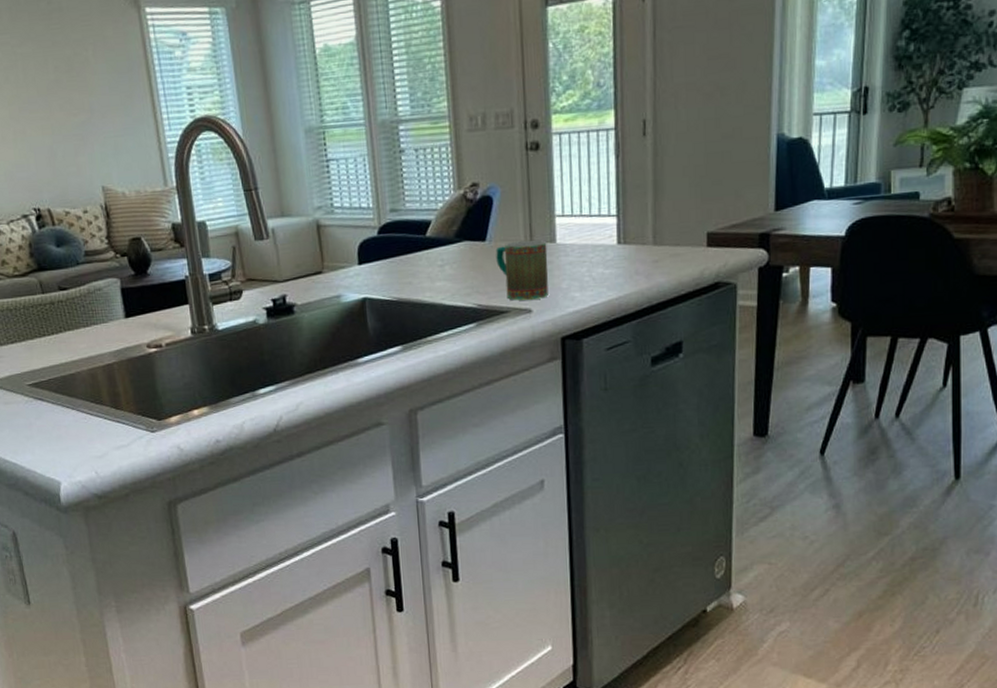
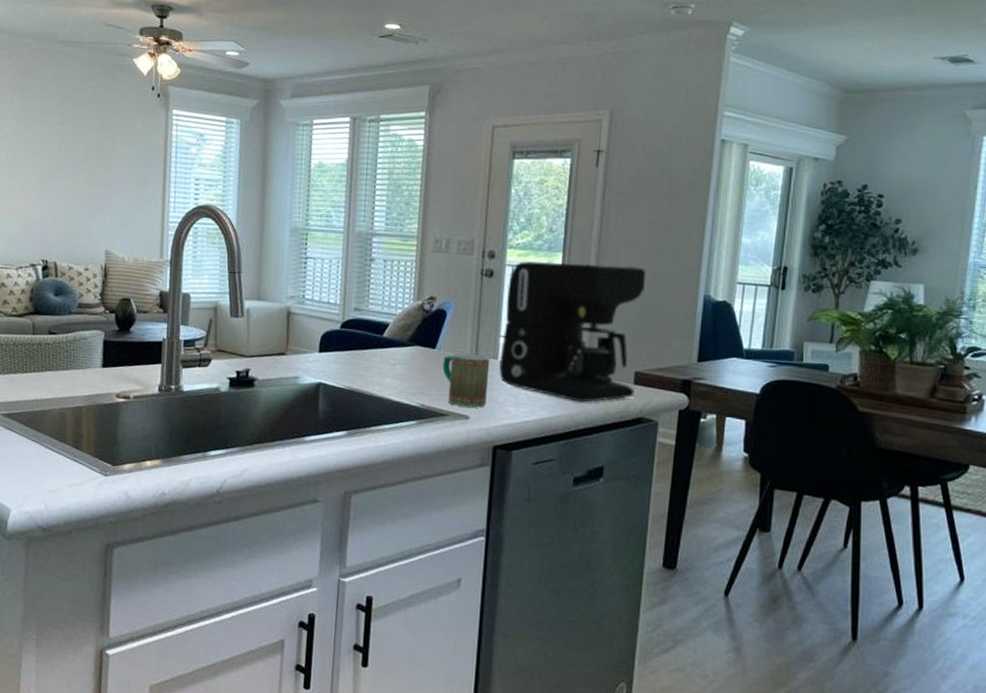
coffee maker: none [556,112,711,276] -> present [499,261,646,403]

